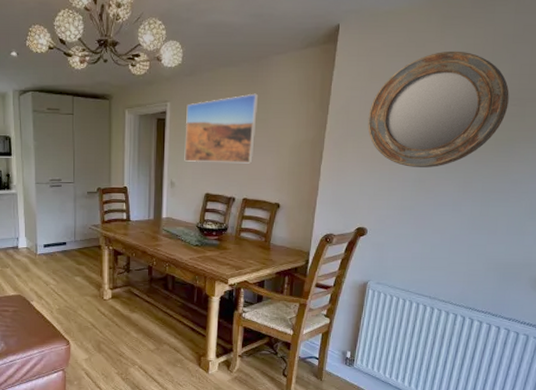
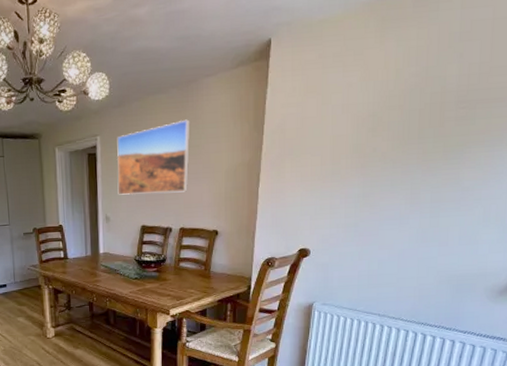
home mirror: present [367,50,509,167] -> none [306,55,457,183]

